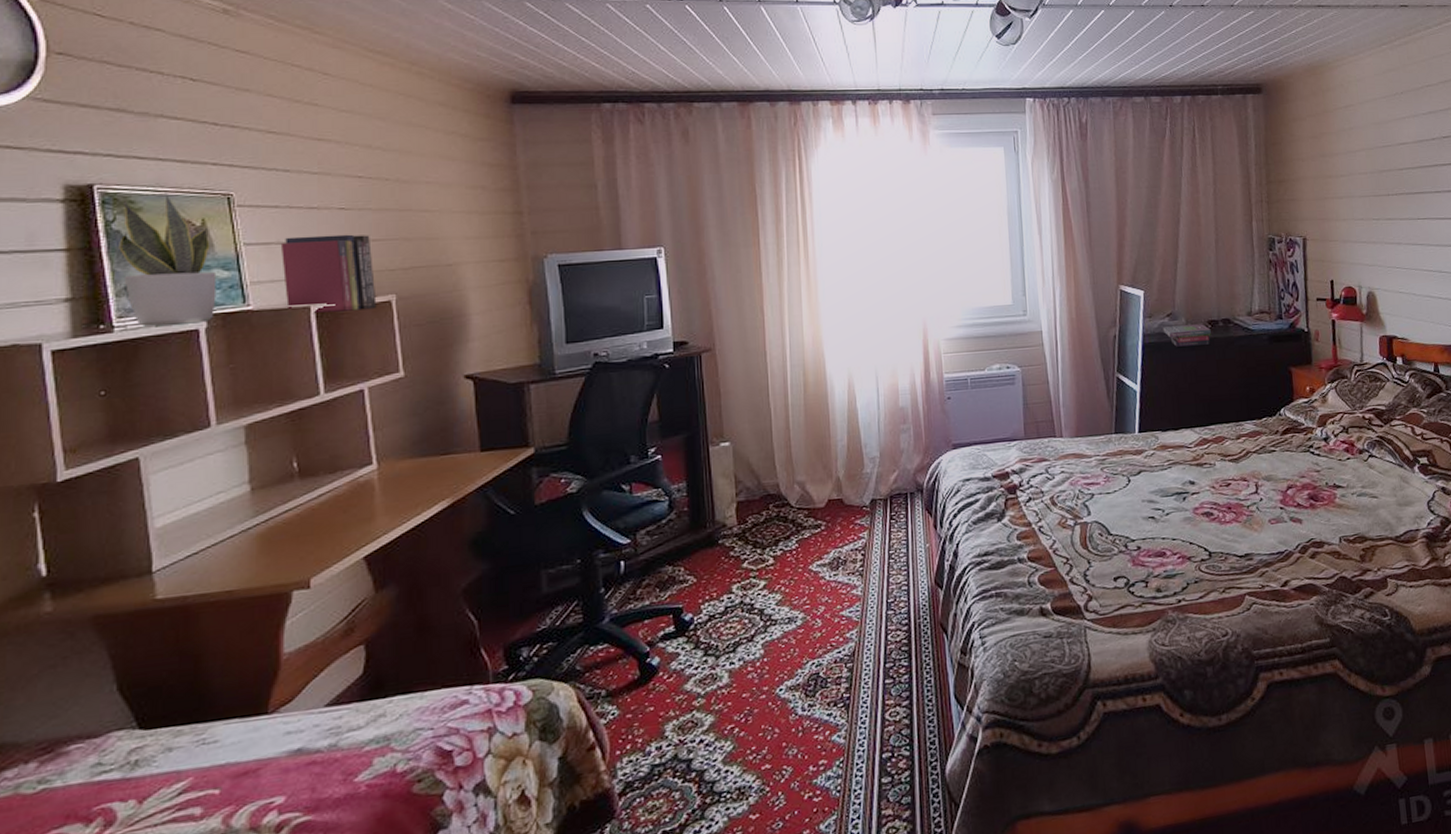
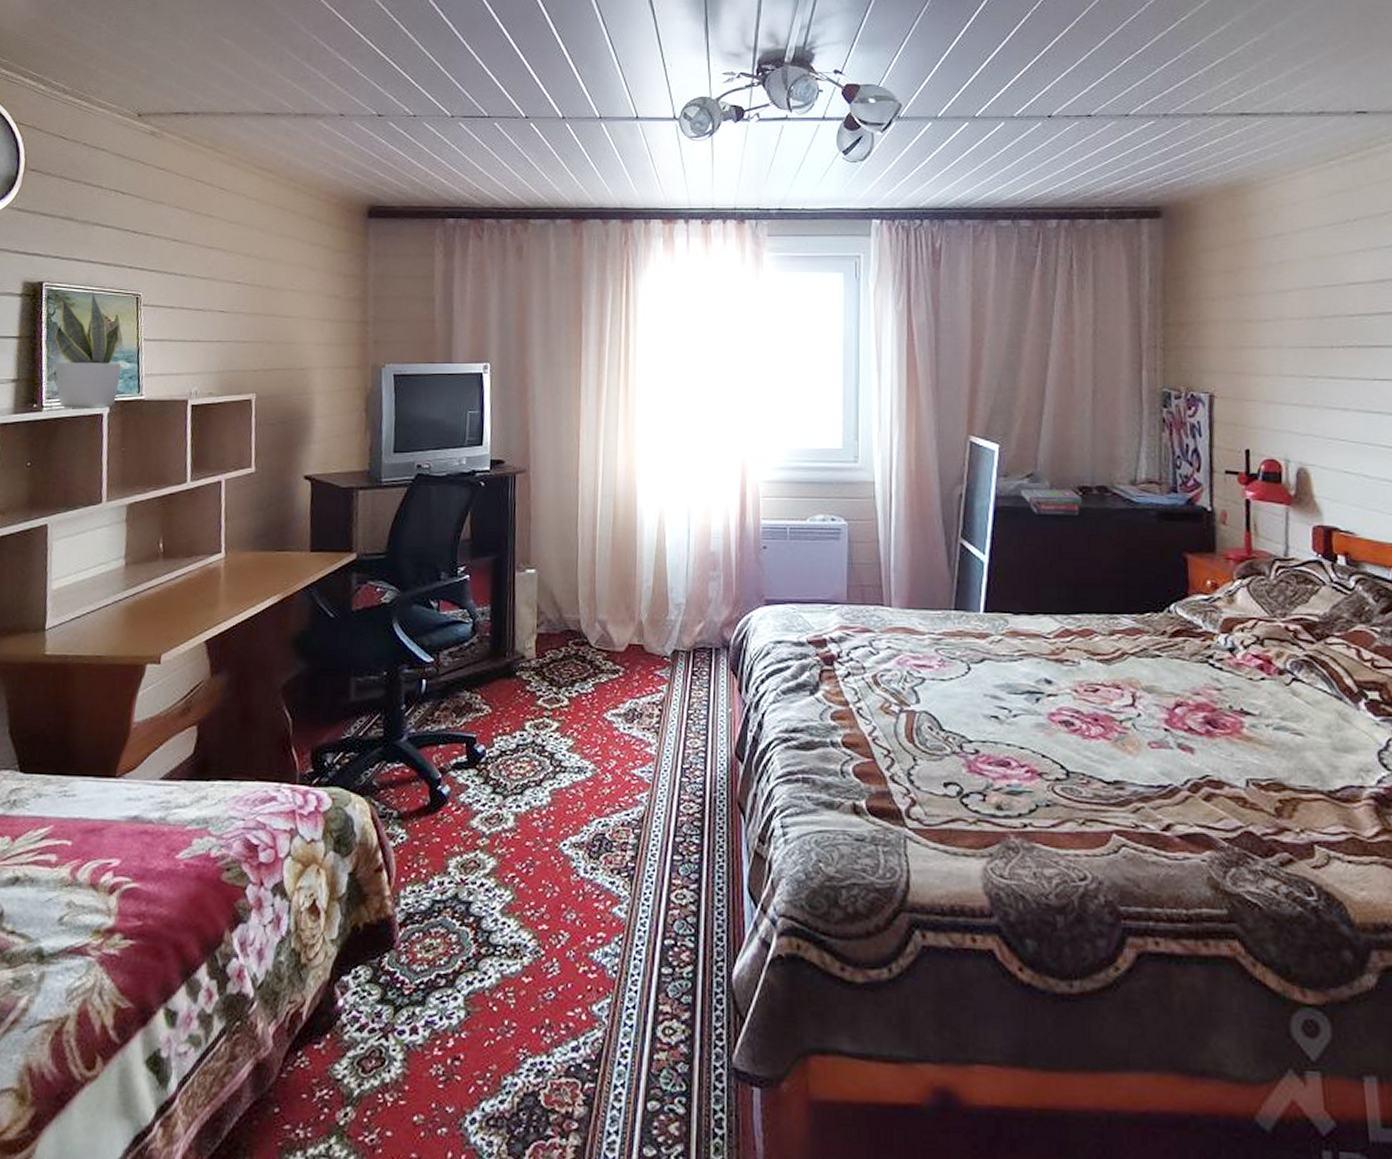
books: present [282,234,377,313] -> none [170,335,241,406]

